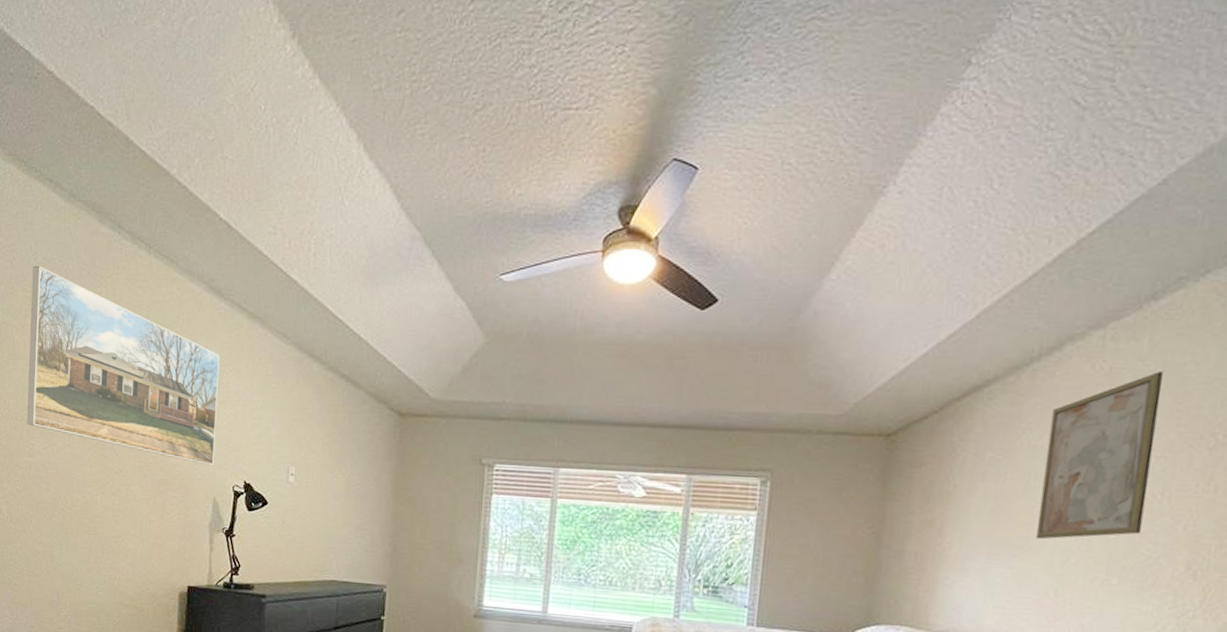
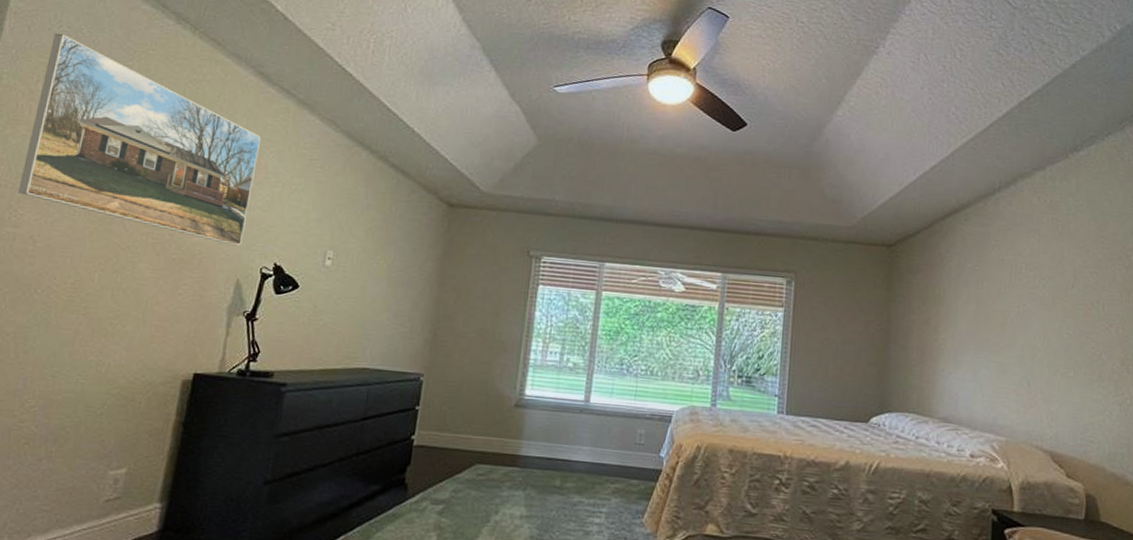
wall art: present [1036,372,1163,540] -> none [1009,206,1089,338]

